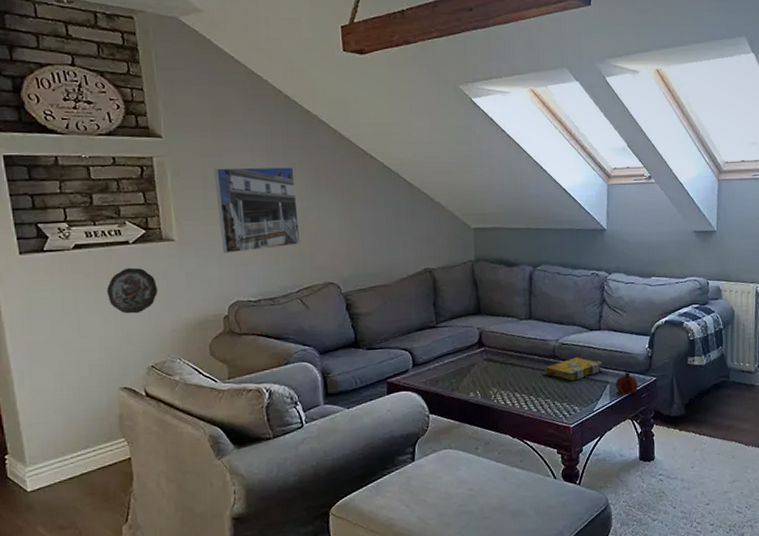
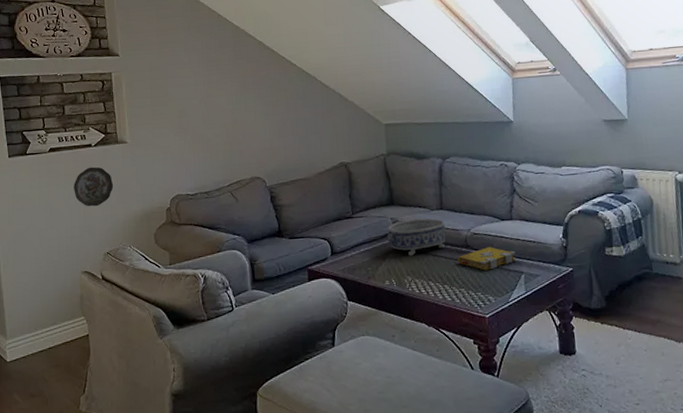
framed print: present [214,166,301,254] -> none [160,75,231,153]
decorative bowl: none [472,327,534,367] -> present [387,218,446,256]
fruit: present [616,371,638,396] -> none [530,262,554,286]

